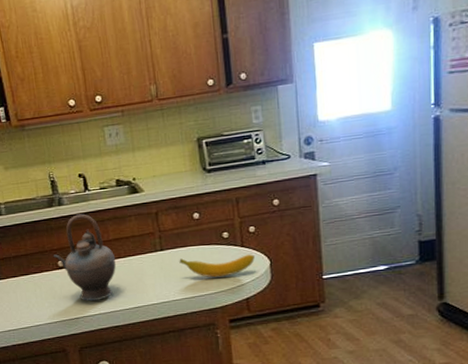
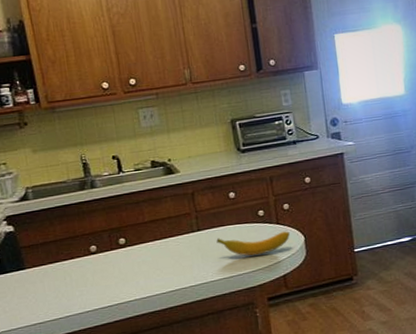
teapot: present [53,214,116,302] -> none [84,196,152,288]

